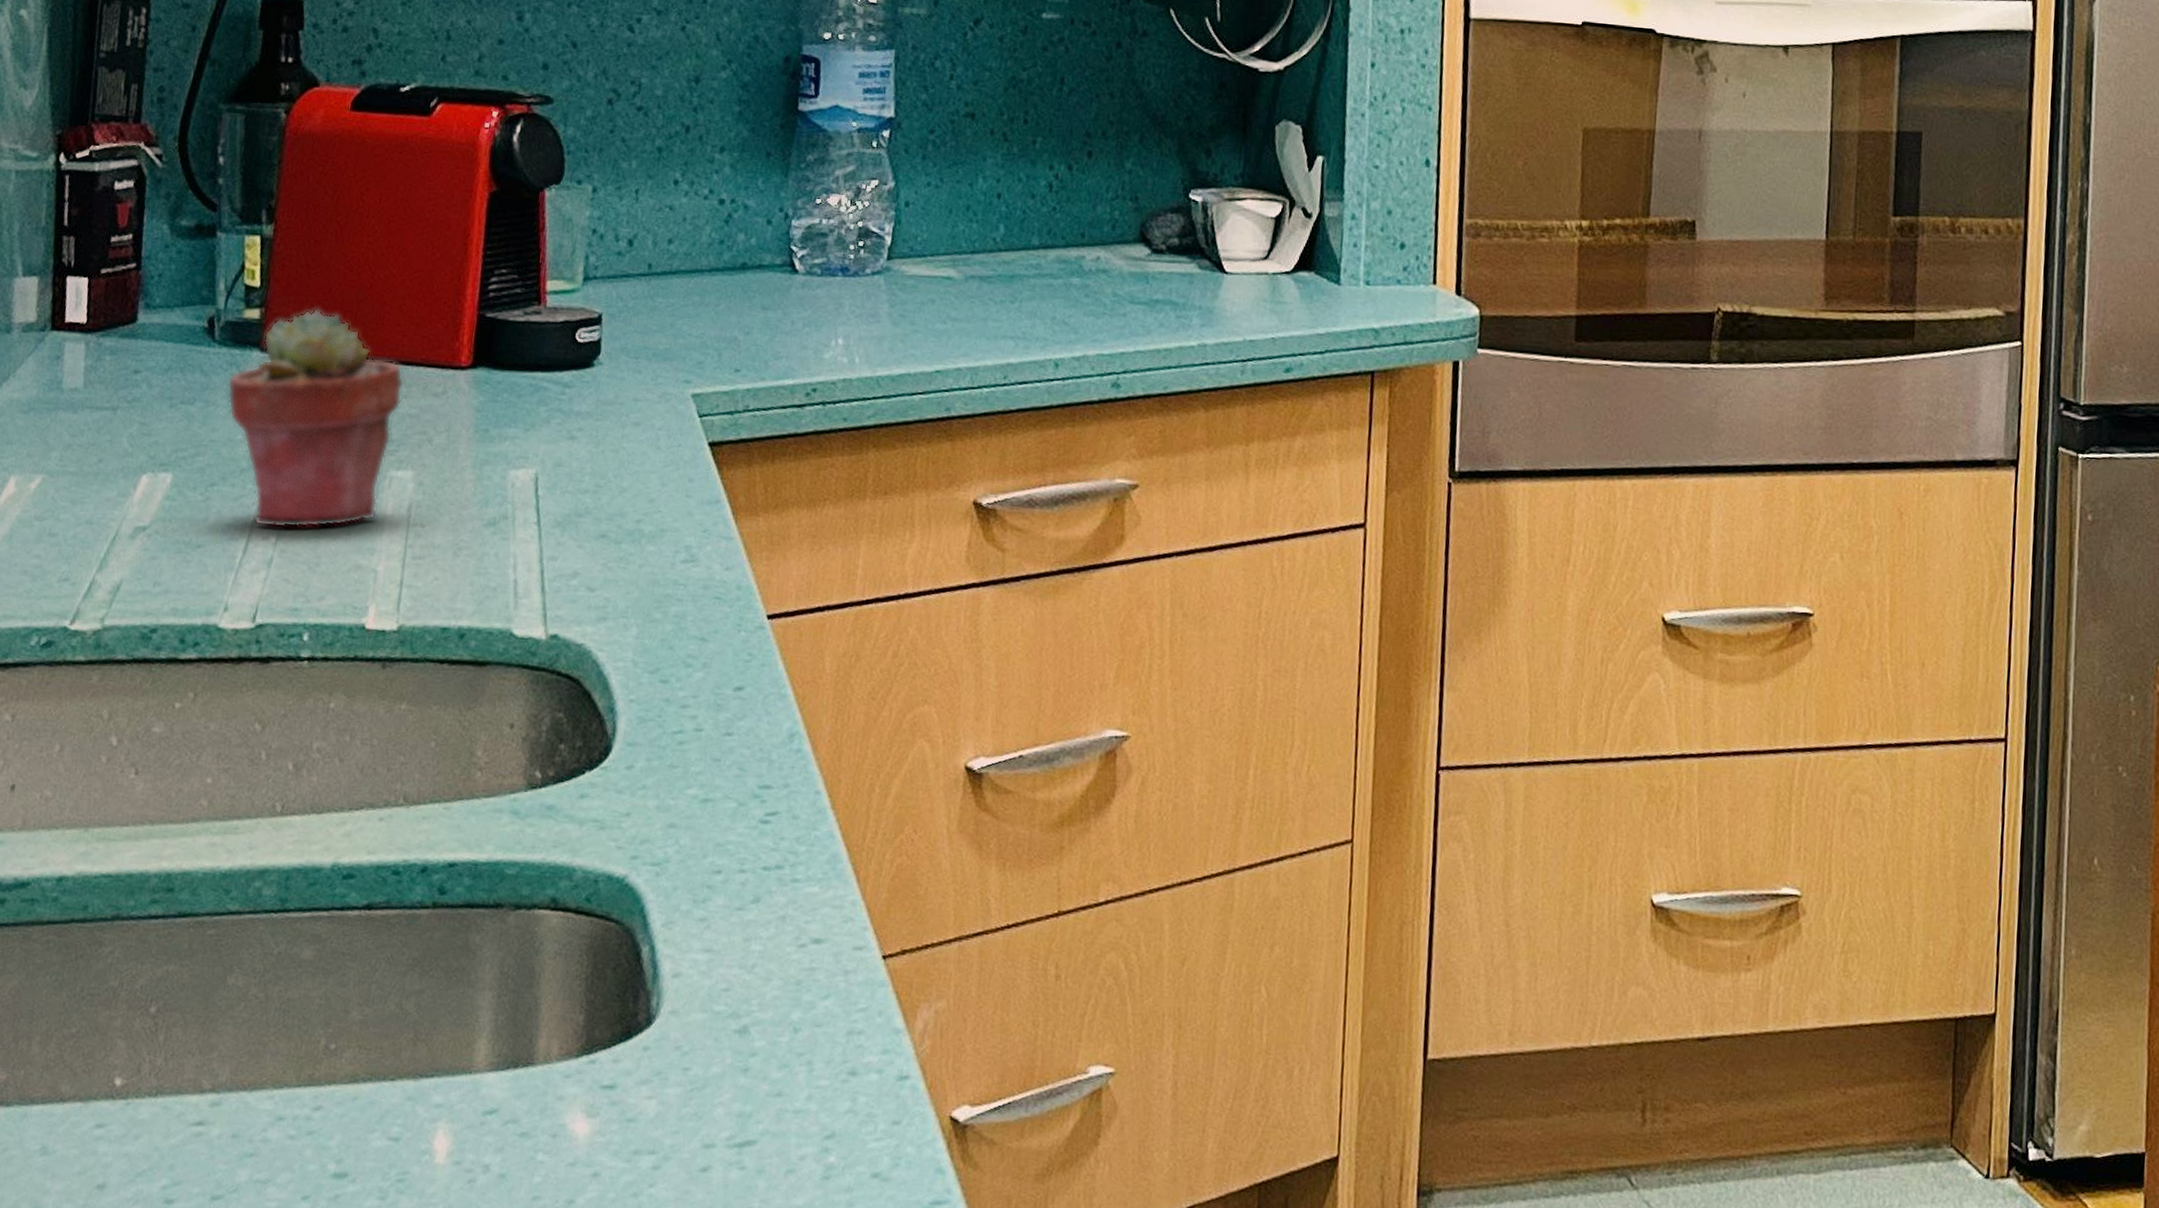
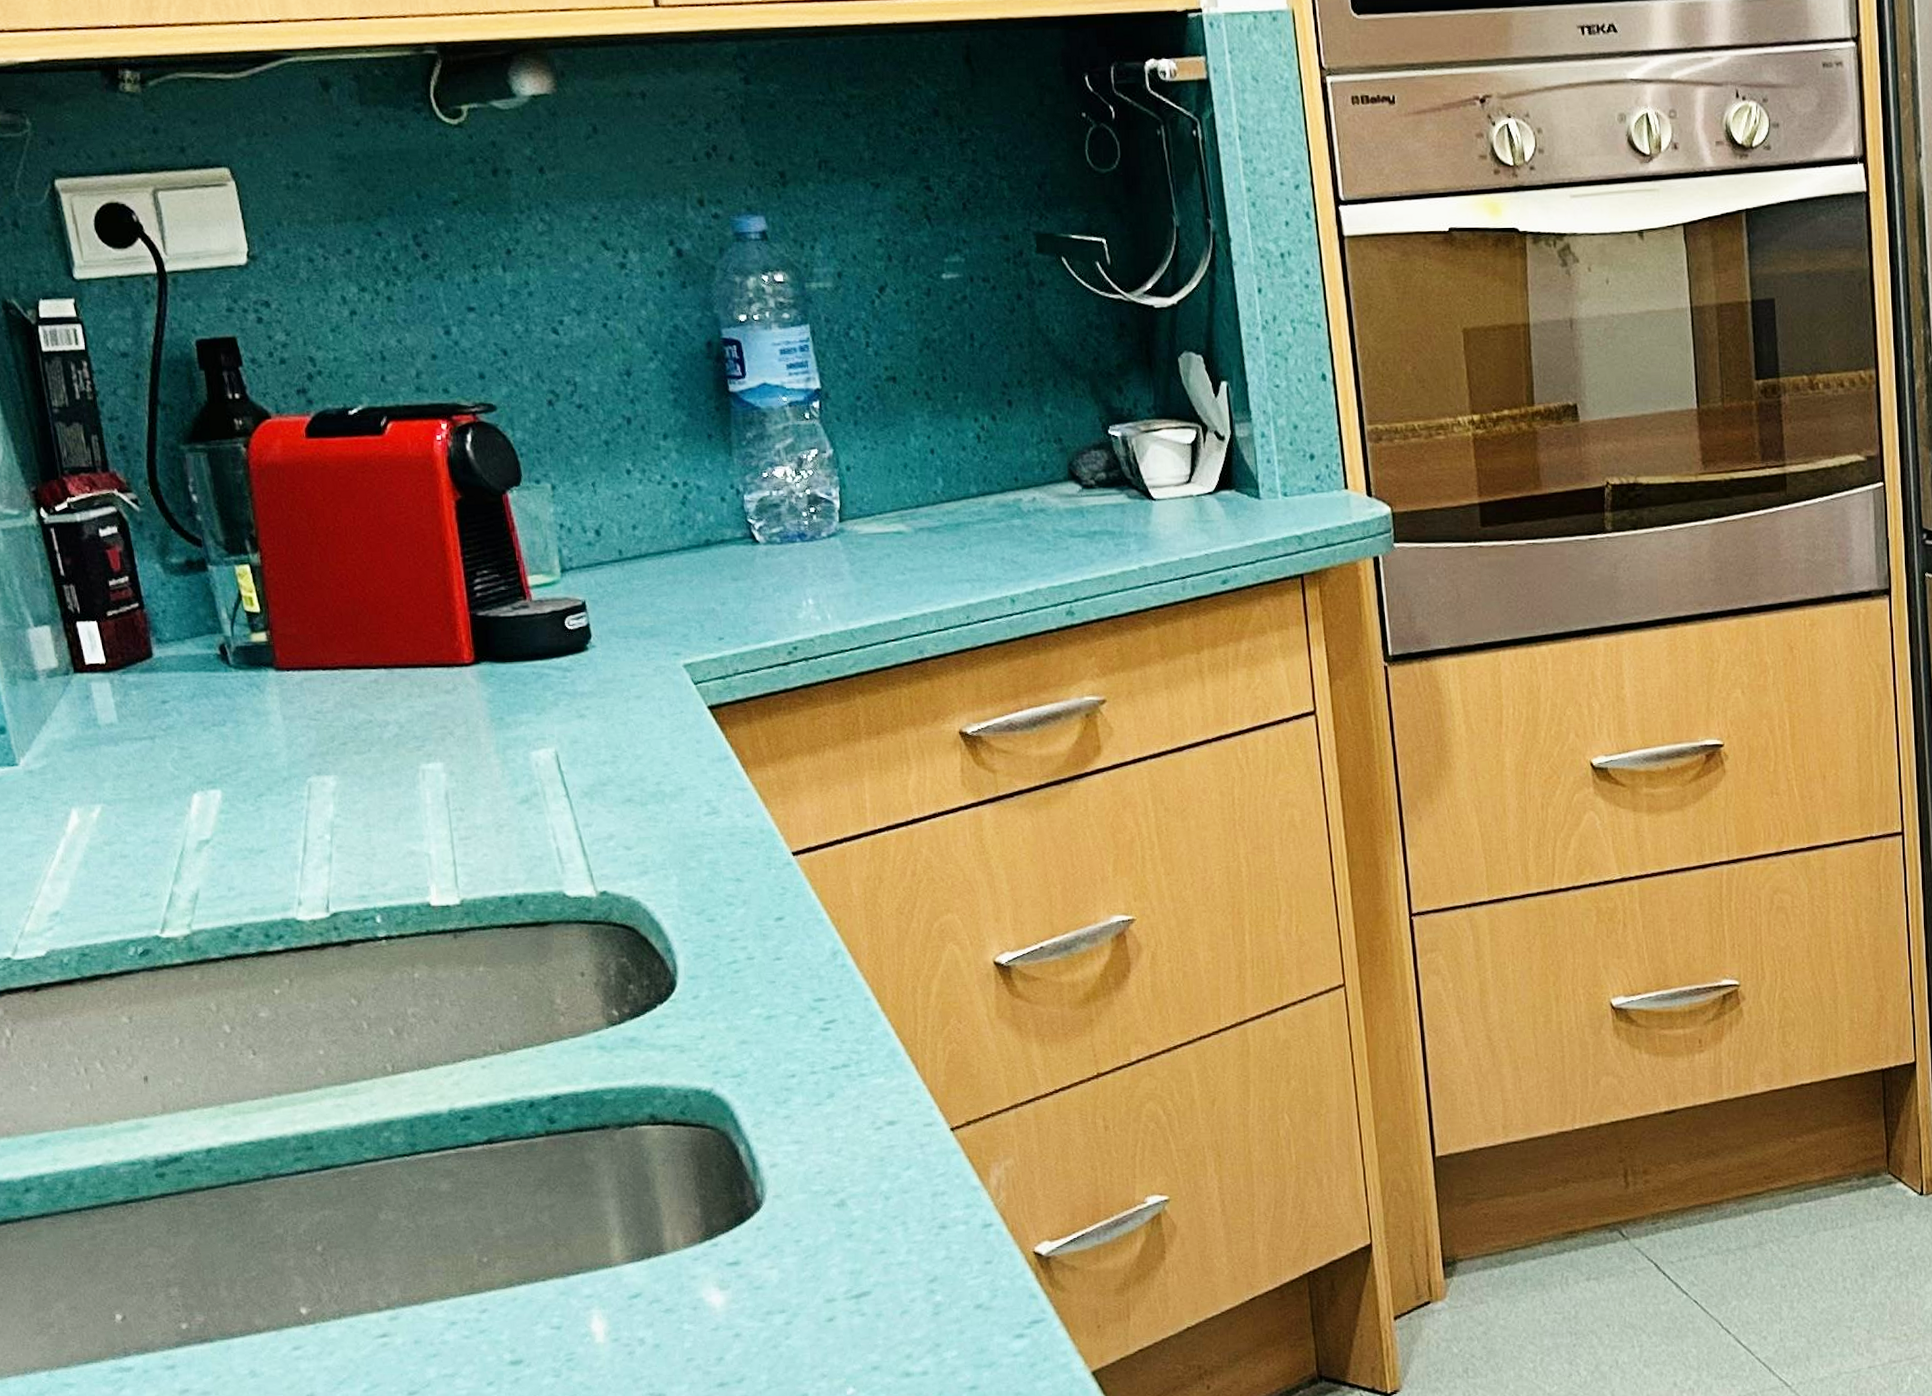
potted succulent: present [227,308,404,529] -> none [251,625,418,827]

